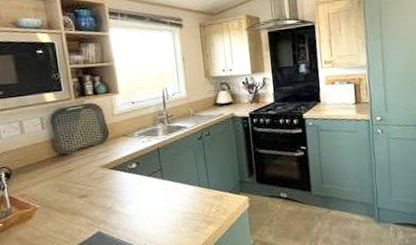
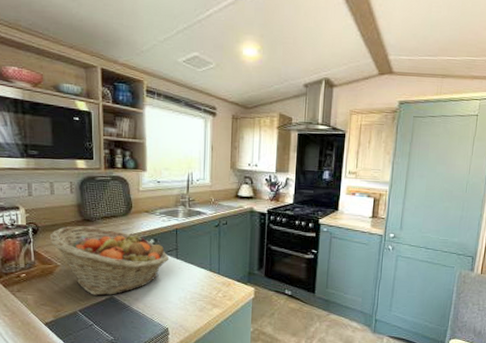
fruit basket: none [24,160,155,234] -> present [49,226,170,296]

